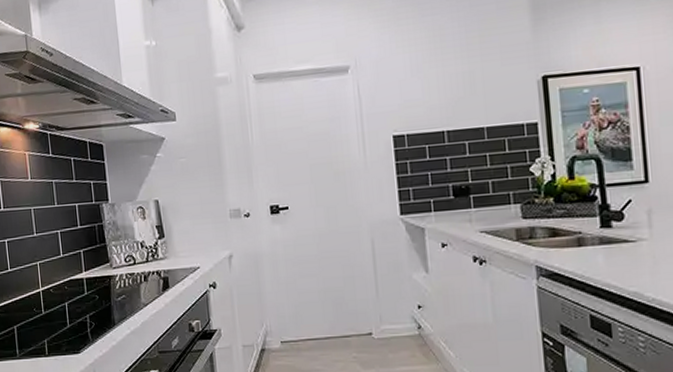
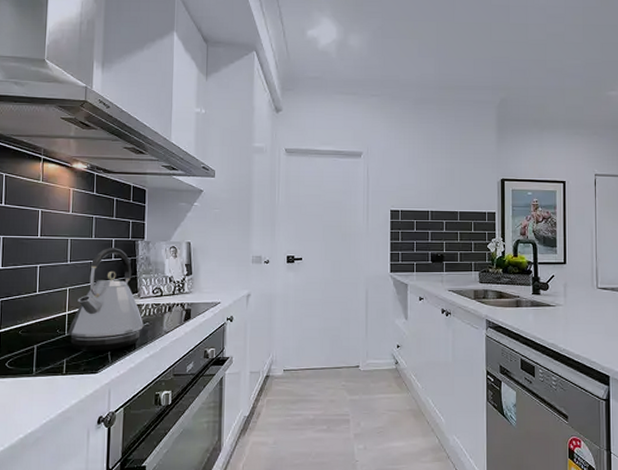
kettle: none [44,214,120,330] -> present [68,248,144,352]

